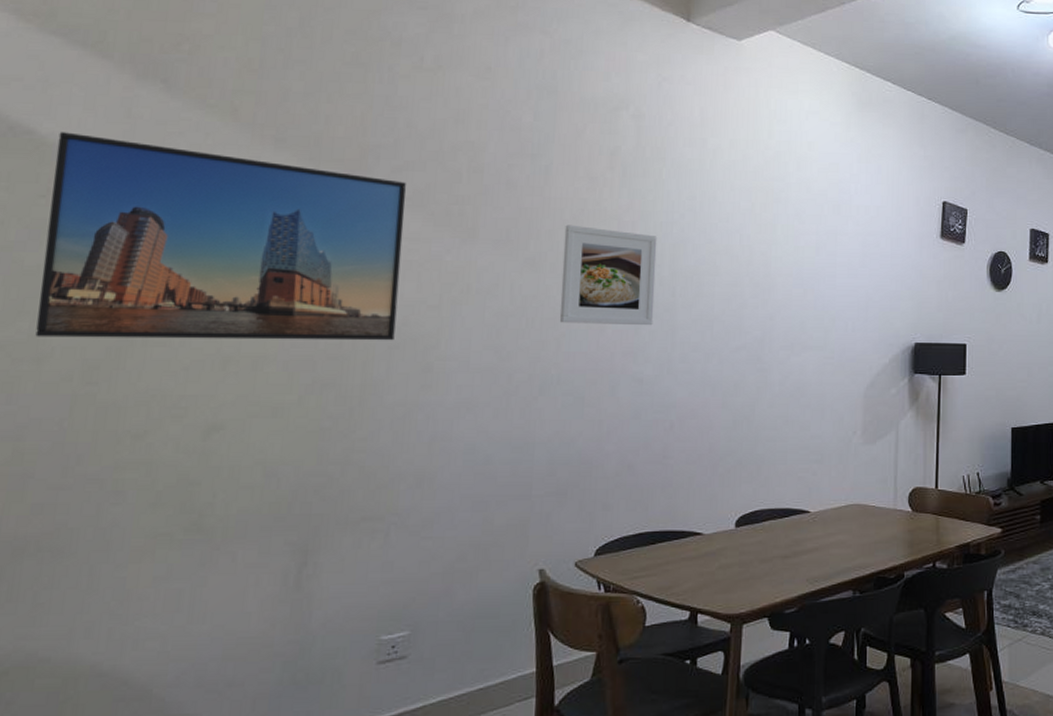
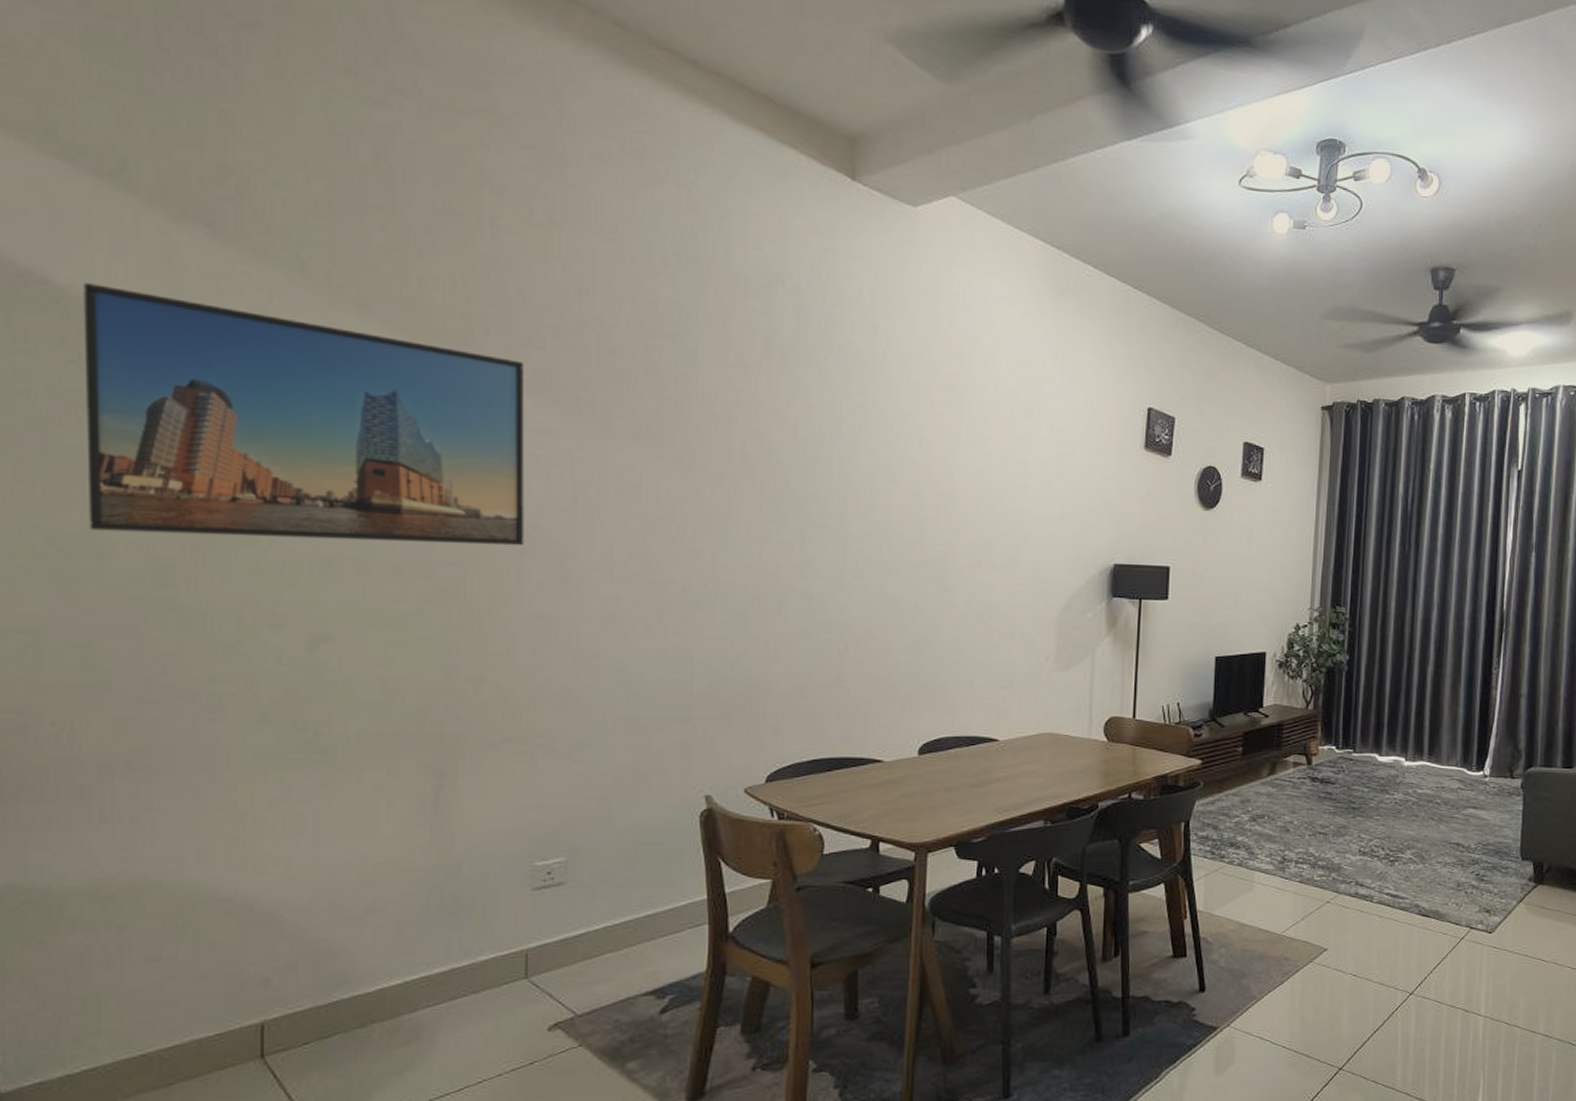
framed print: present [559,224,658,326] -> none [714,419,824,537]

